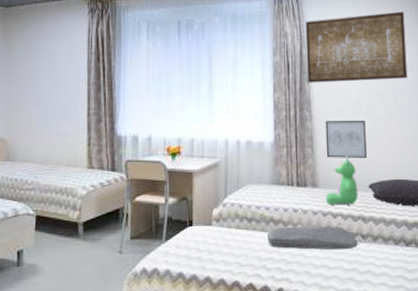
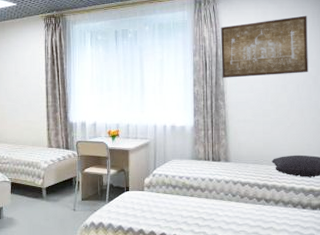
pillow: present [267,226,359,250] -> none [188,192,263,211]
wall art: present [325,120,367,158] -> none [236,107,271,139]
teddy bear: present [326,155,358,205] -> none [236,136,263,176]

